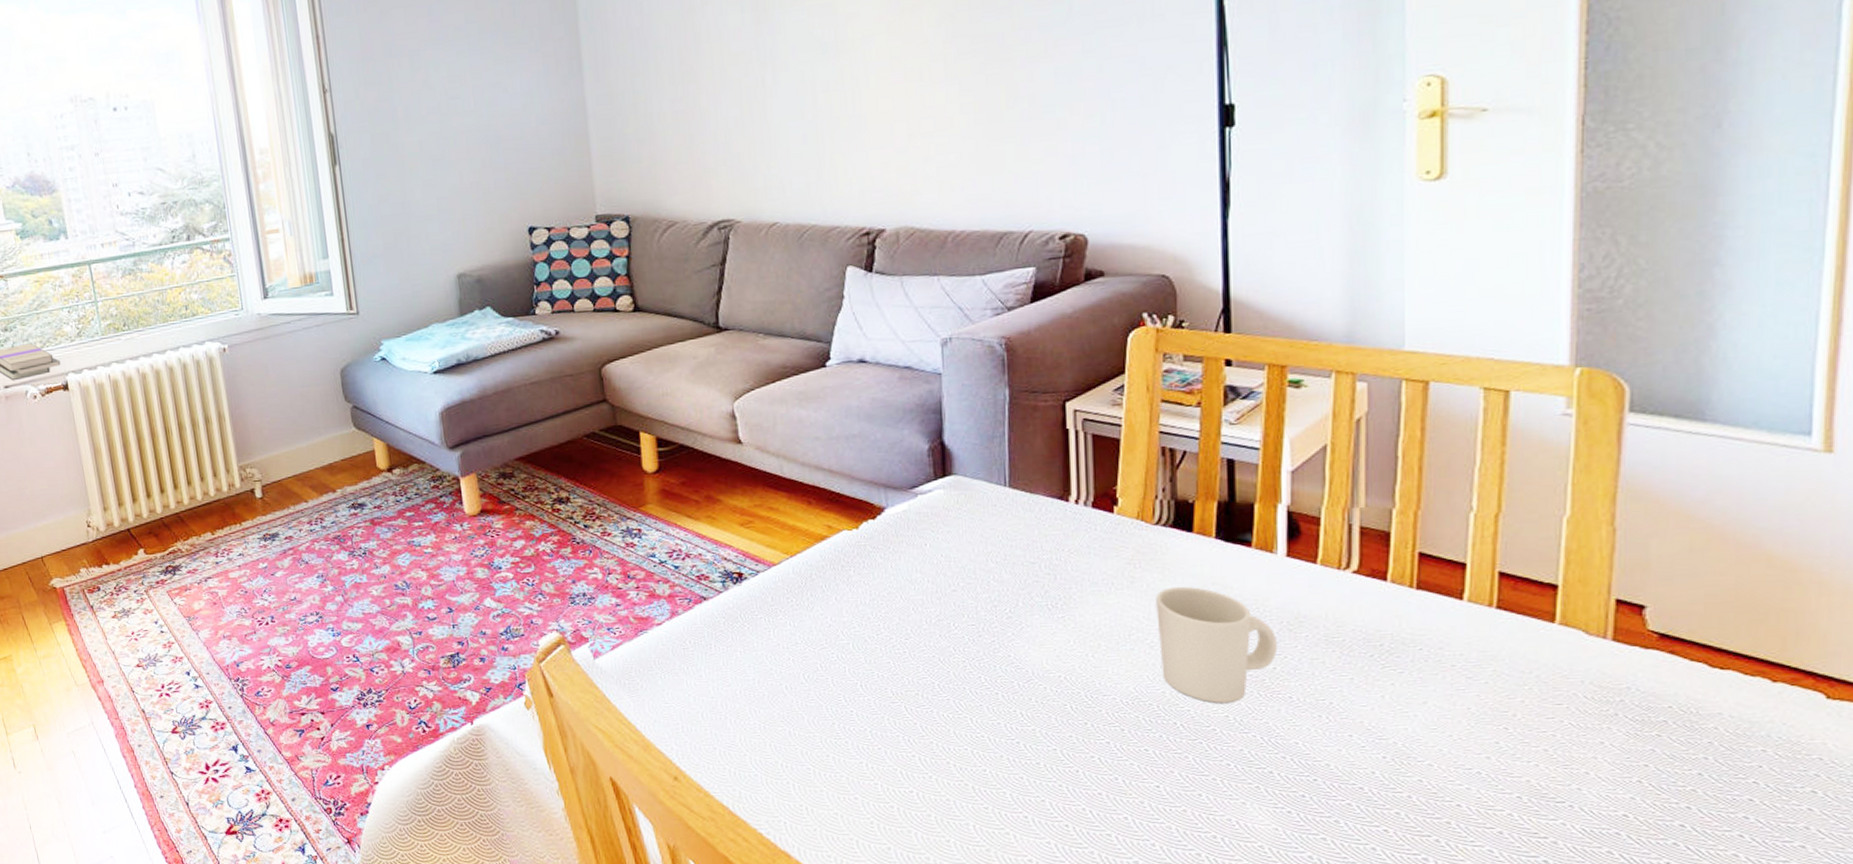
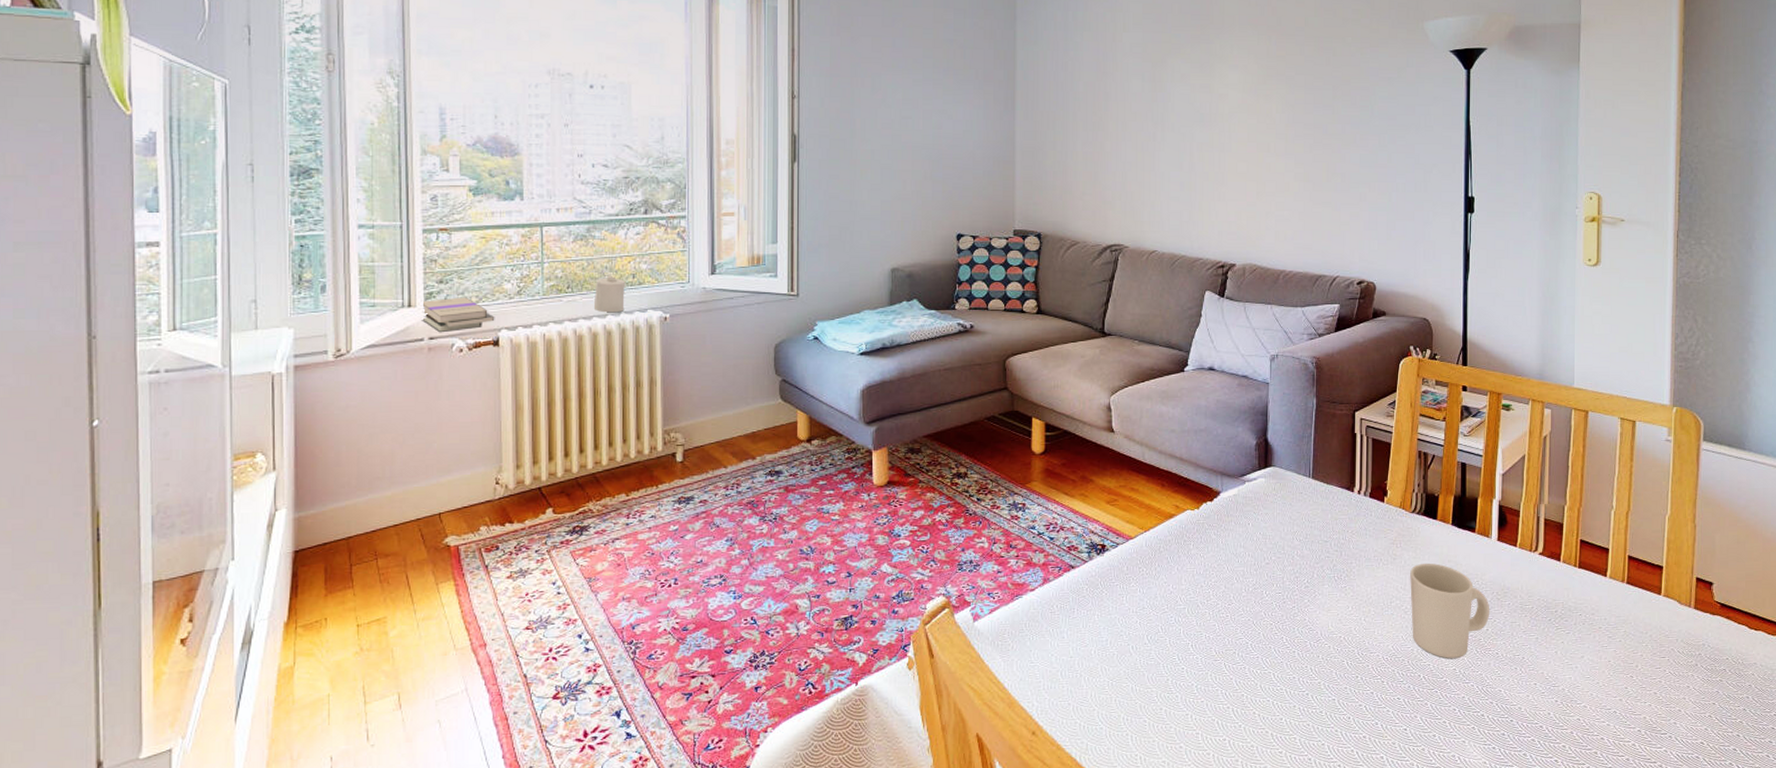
candle: none [150,308,183,349] -> present [593,275,625,313]

